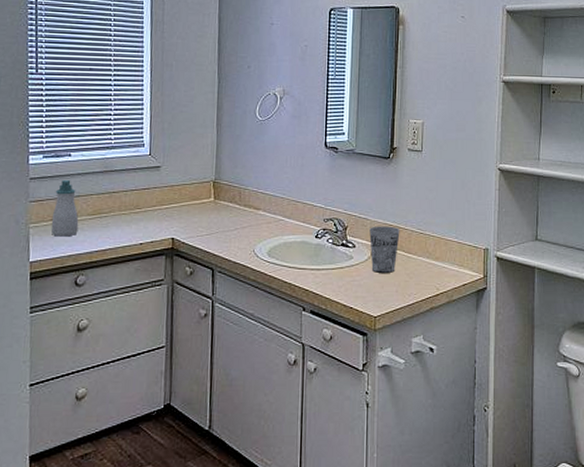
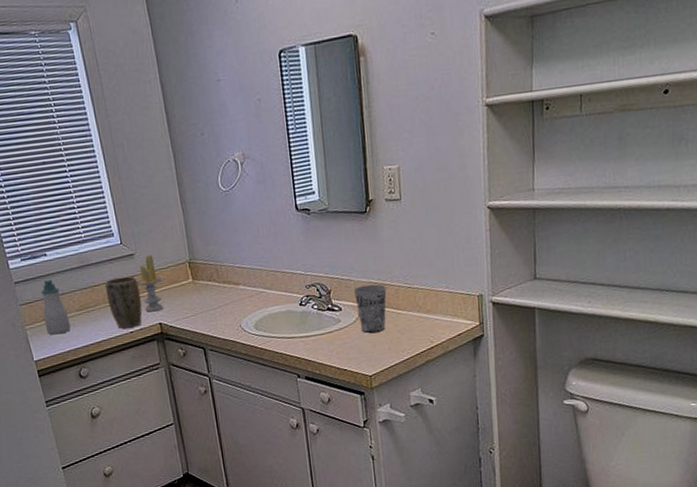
plant pot: none [123,187,159,239] -> present [104,276,143,329]
candle: none [157,169,186,226] -> present [136,255,164,312]

